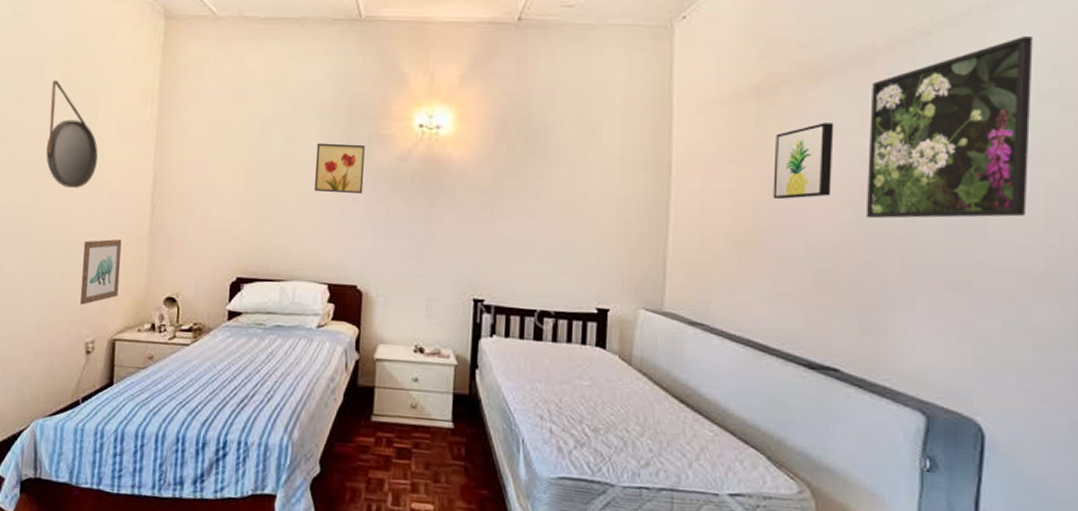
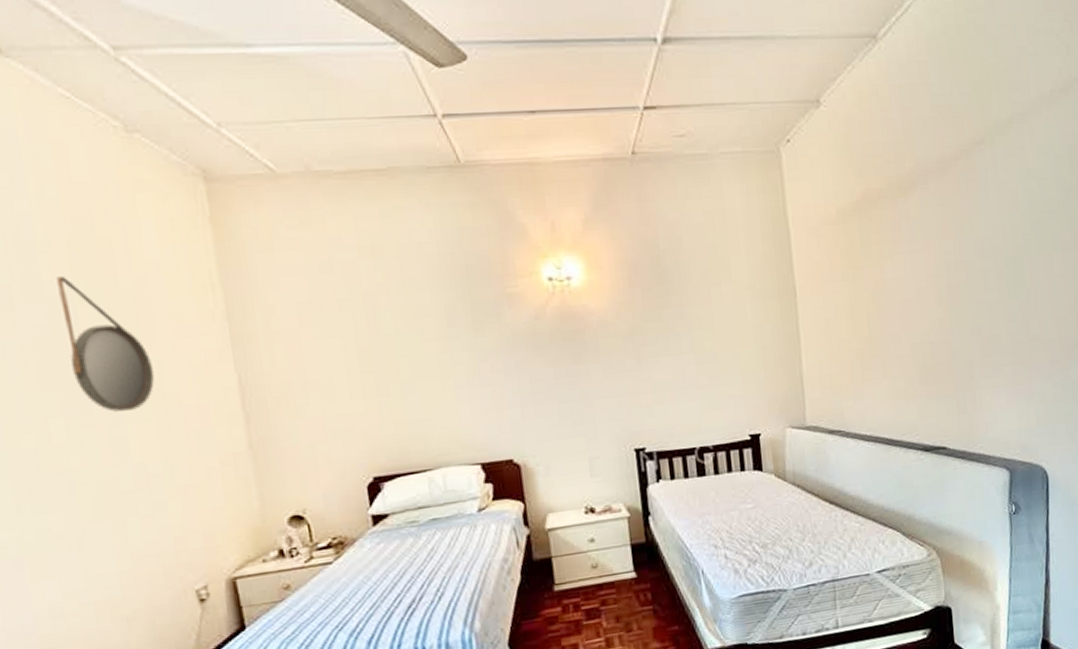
wall art: present [80,239,122,305] -> none [161,461,226,549]
wall art: present [314,142,365,193] -> none [437,307,501,368]
wall art: present [773,123,834,200] -> none [878,232,926,308]
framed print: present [865,36,1033,219] -> none [946,140,1062,314]

